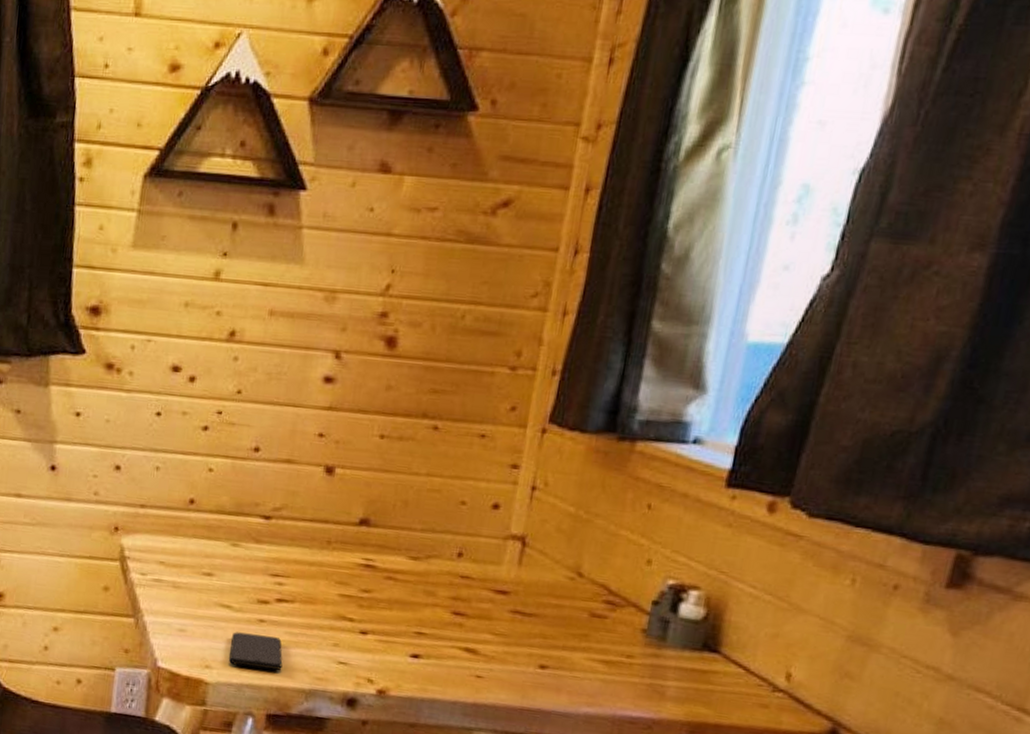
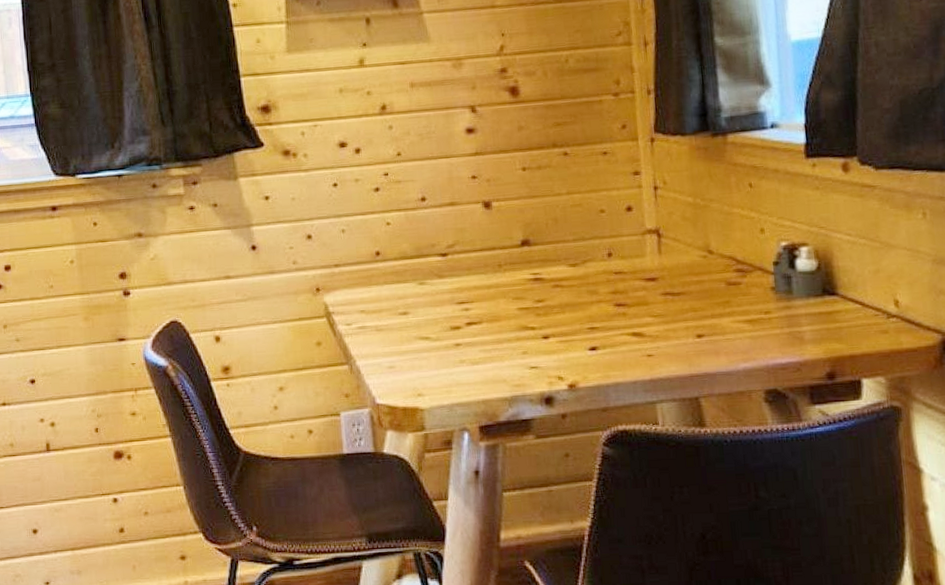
smartphone: present [229,632,283,671] -> none [435,356,484,389]

